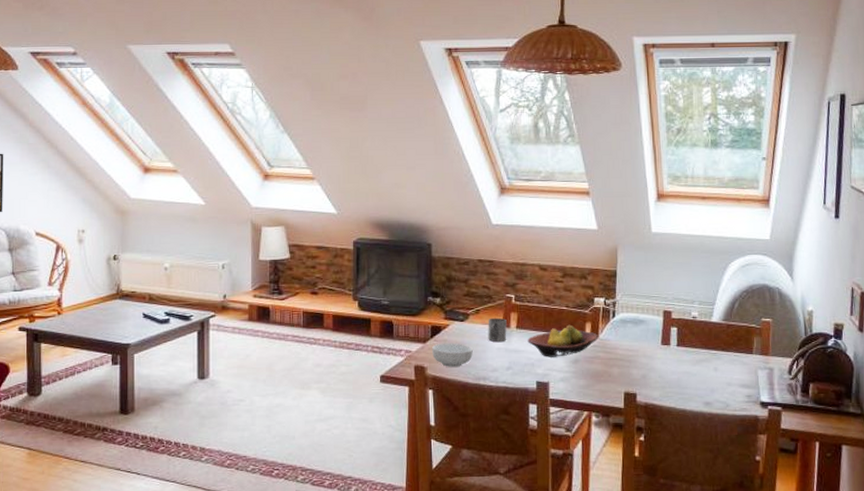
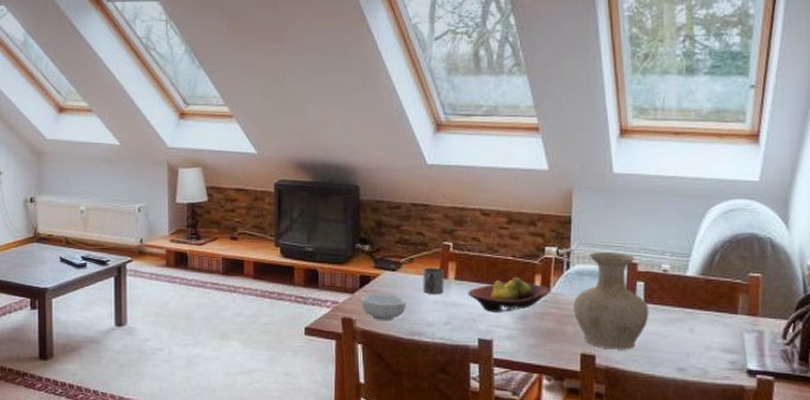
vase: none [618,302,681,388] -> present [573,253,649,350]

